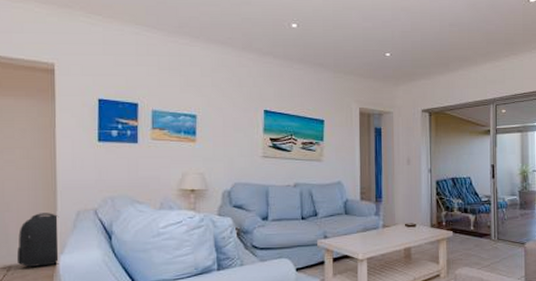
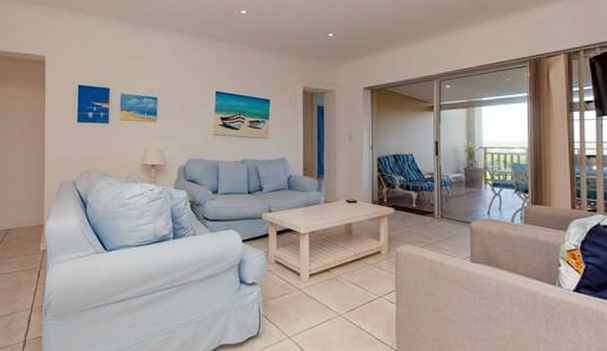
backpack: present [17,213,59,267] -> none [14,184,46,230]

